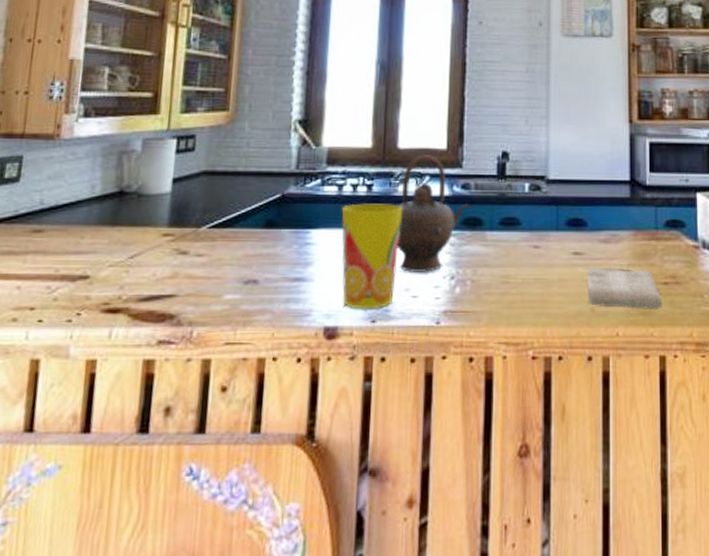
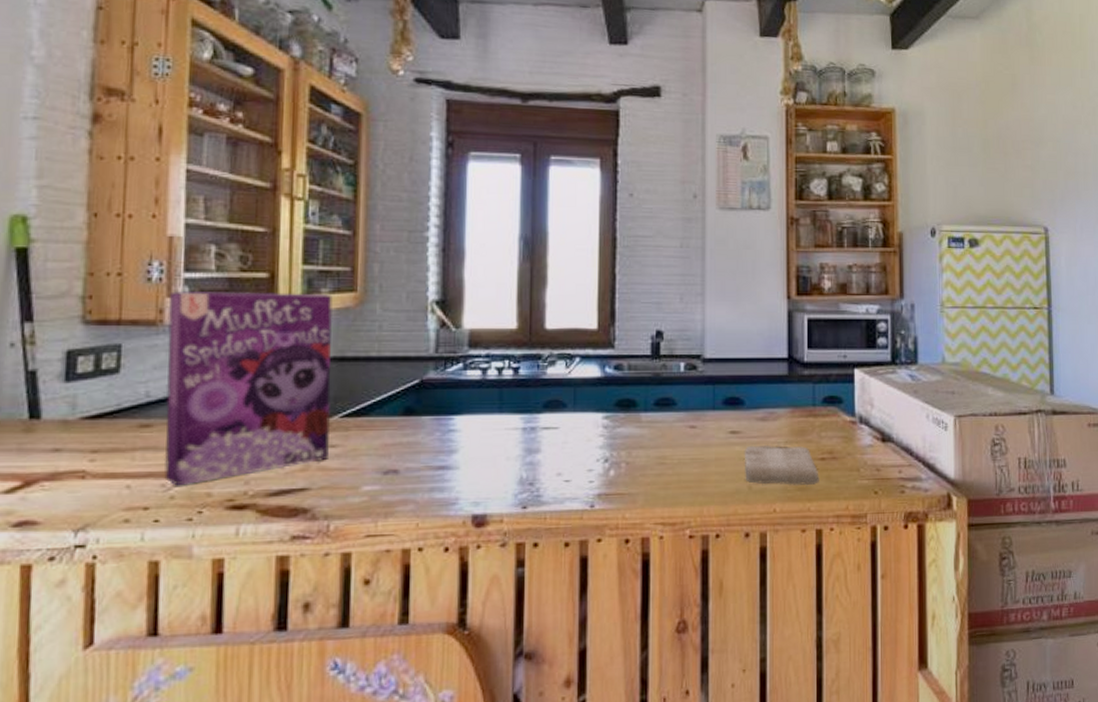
cereal box: none [50,109,207,289] -> present [164,291,333,486]
cup: present [341,203,403,310] -> none [486,387,553,496]
teapot: present [397,155,469,274] -> none [547,336,622,457]

